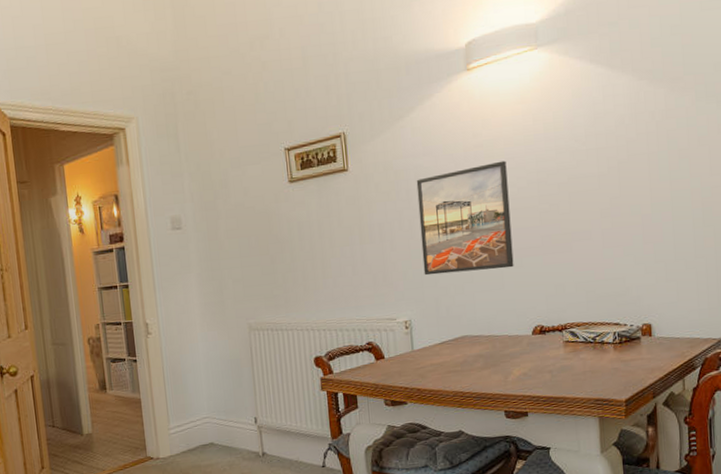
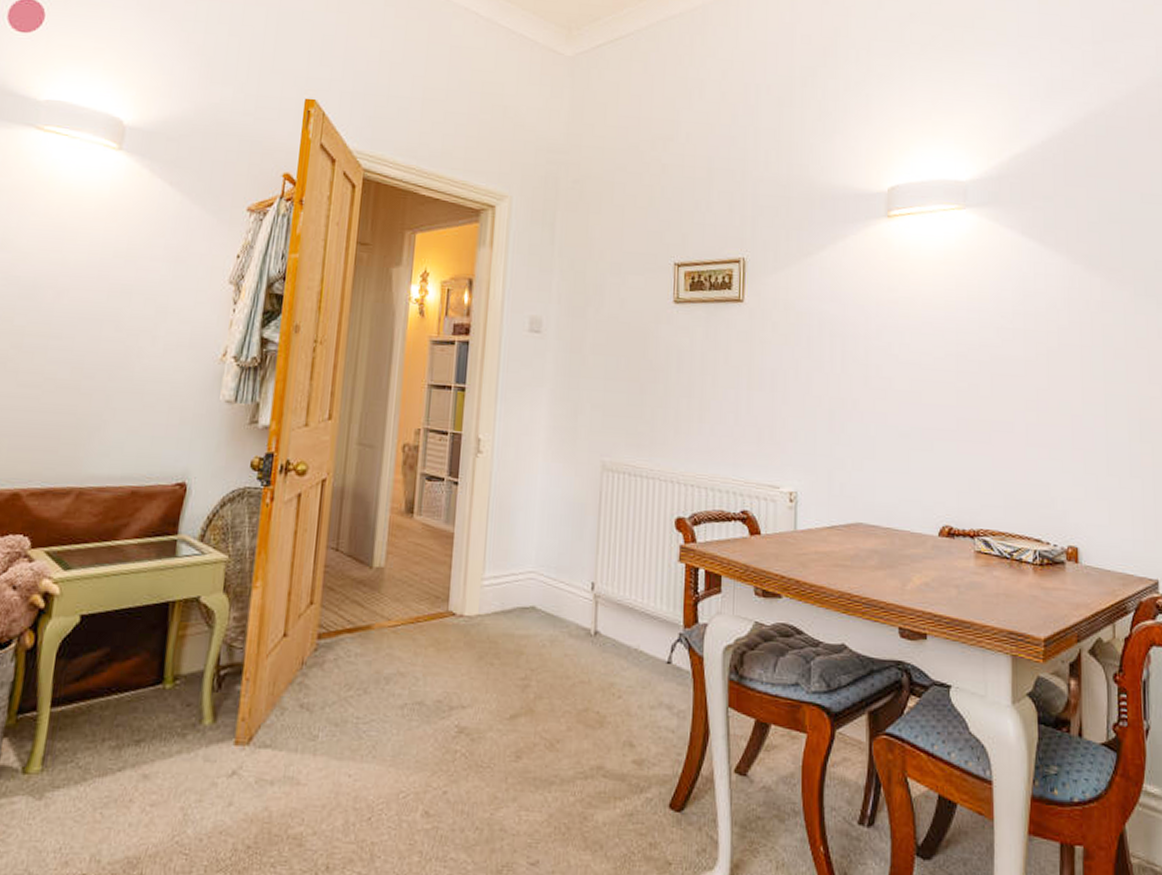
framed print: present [416,160,514,276] -> none [818,323,923,450]

